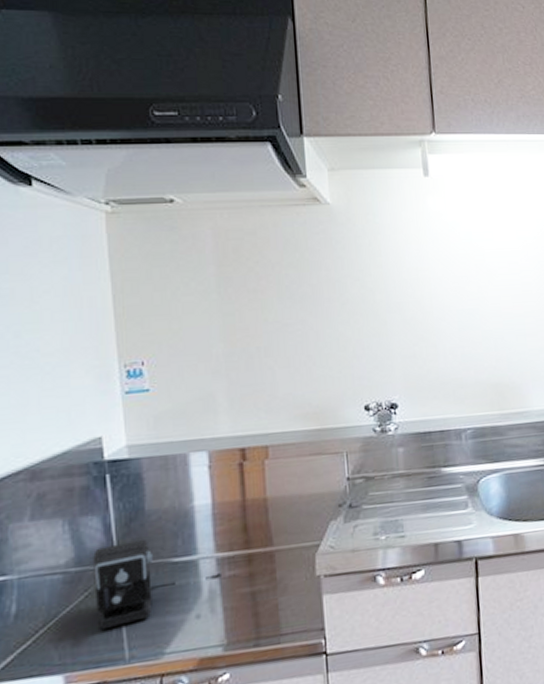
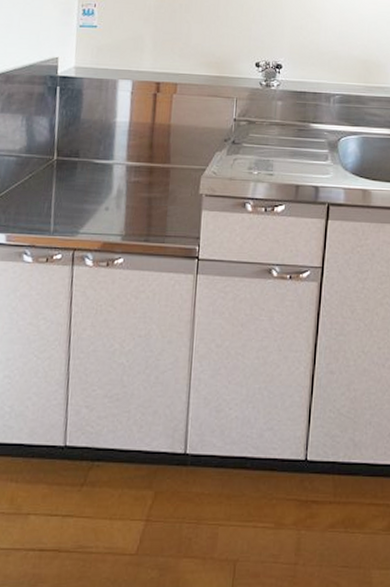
coffee maker: present [93,540,221,631] -> none [35,141,128,206]

